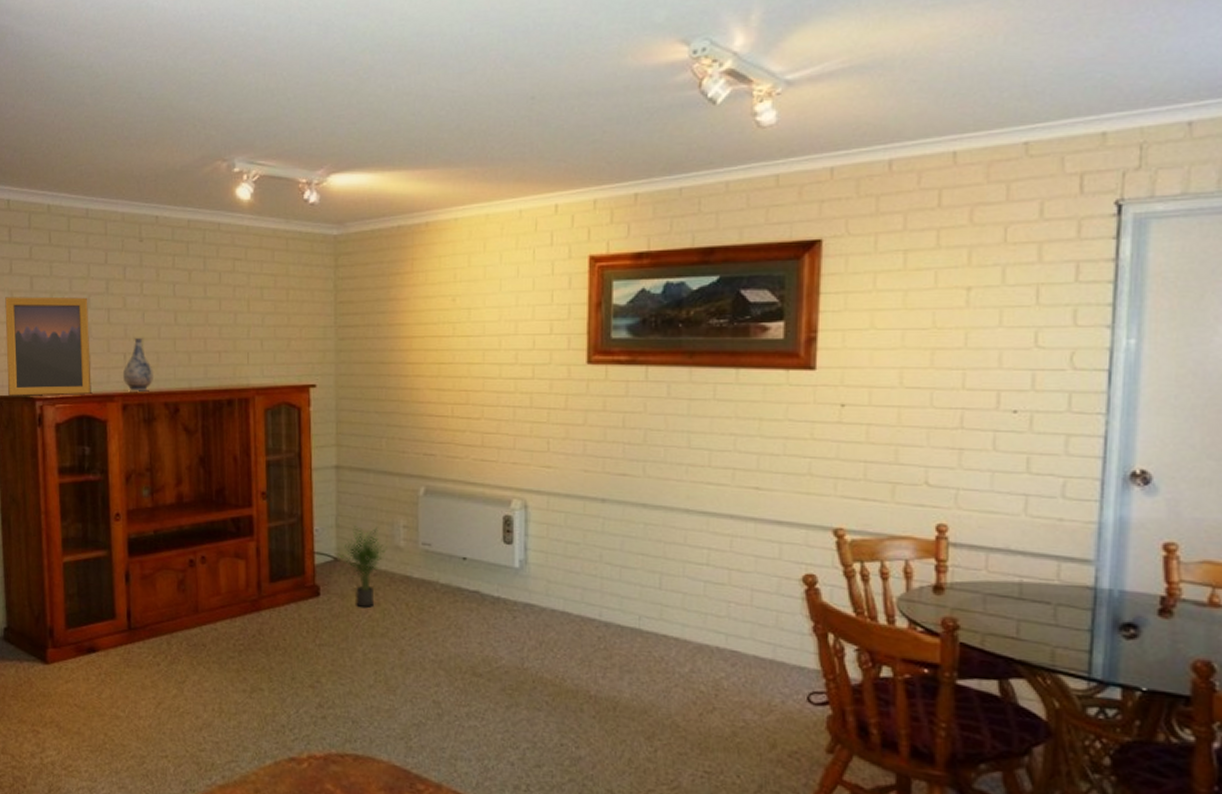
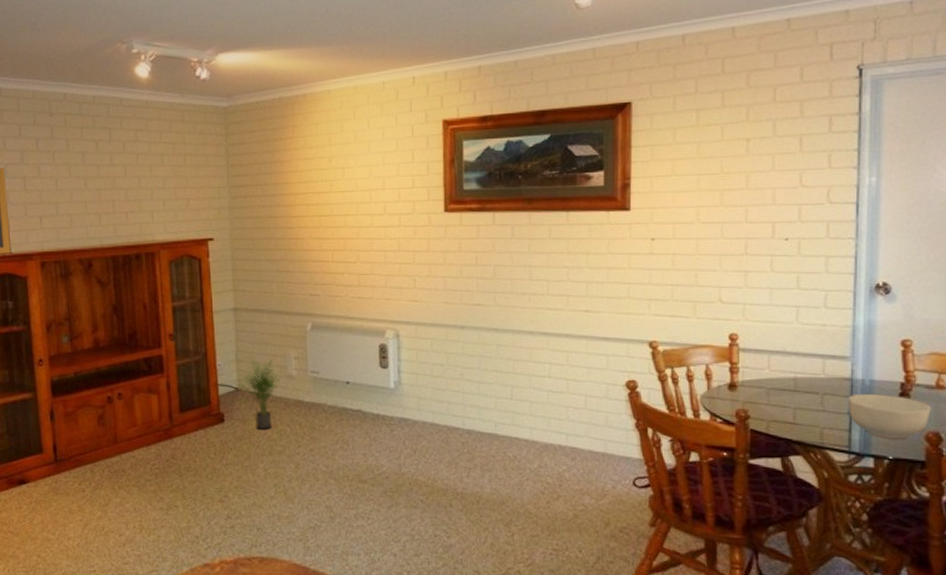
vase: present [122,337,155,392] -> none [39,201,69,250]
bowl: none [1088,606,1201,668] -> present [847,393,931,440]

